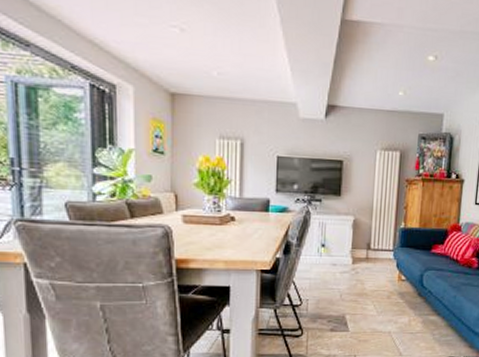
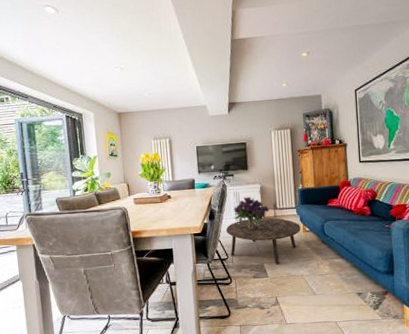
coffee table: none [304,258,396,317] -> present [226,217,301,265]
bouquet: none [315,230,361,272] -> present [233,197,269,230]

